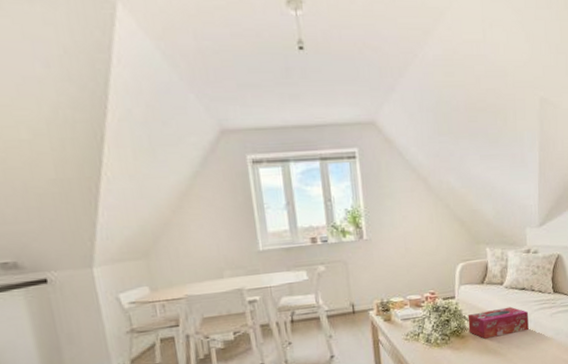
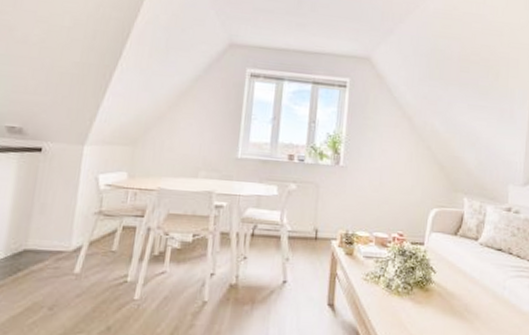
tissue box: present [468,306,529,339] -> none [434,266,503,299]

